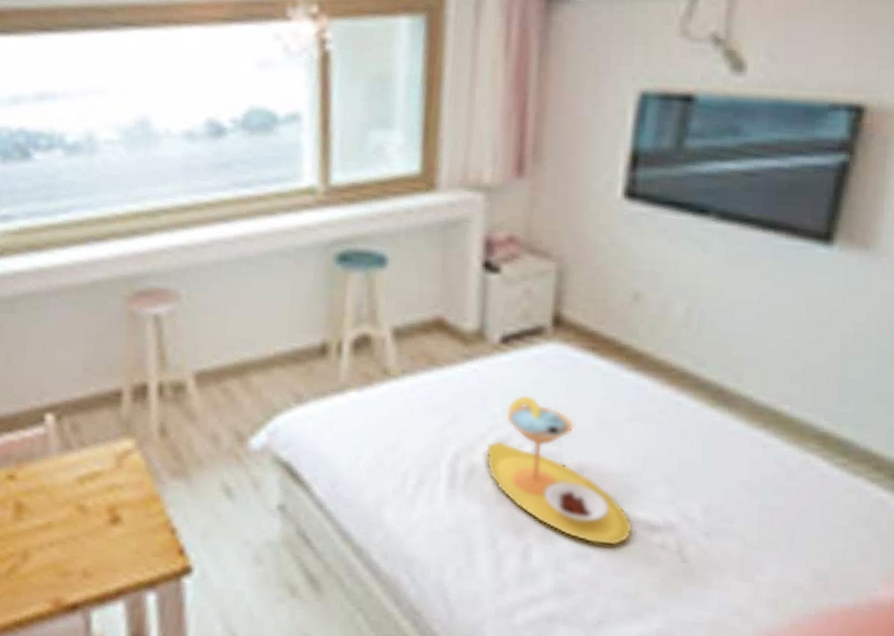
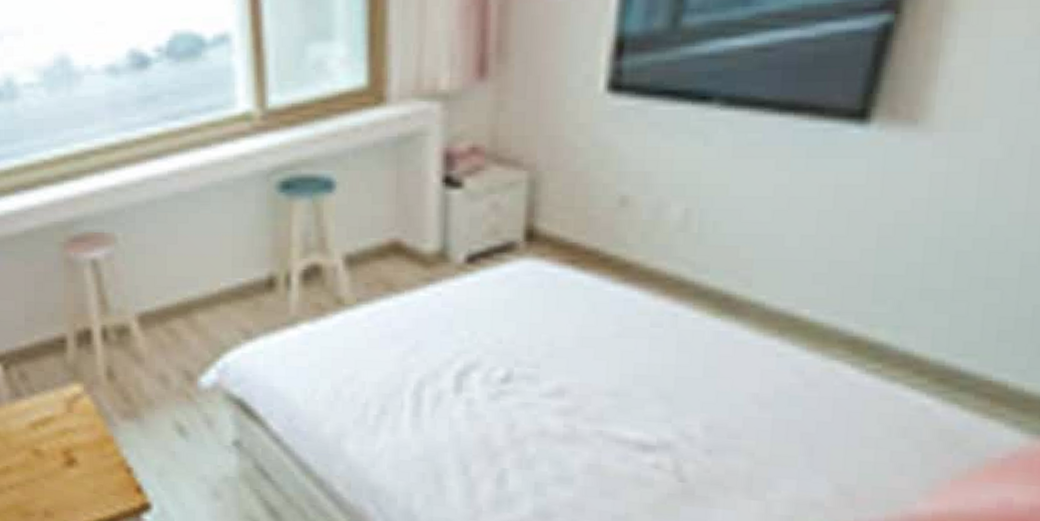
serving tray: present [486,394,633,546] -> none [453,315,622,468]

